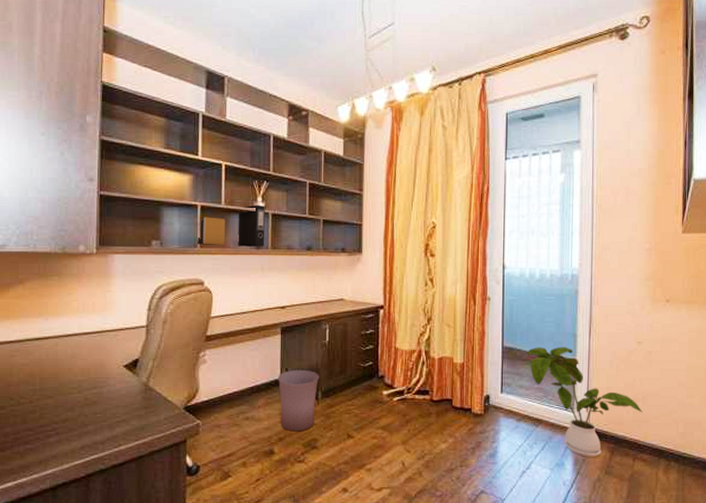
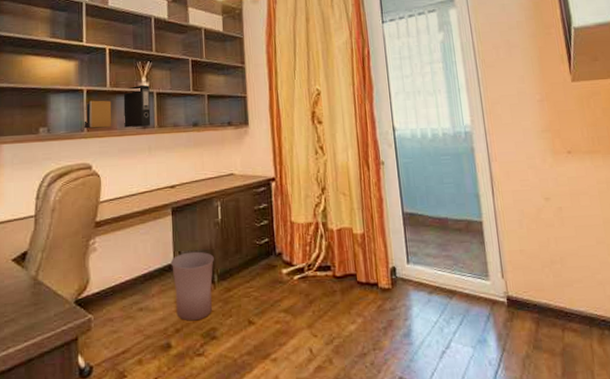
house plant: present [526,347,644,458] -> none [429,209,565,331]

